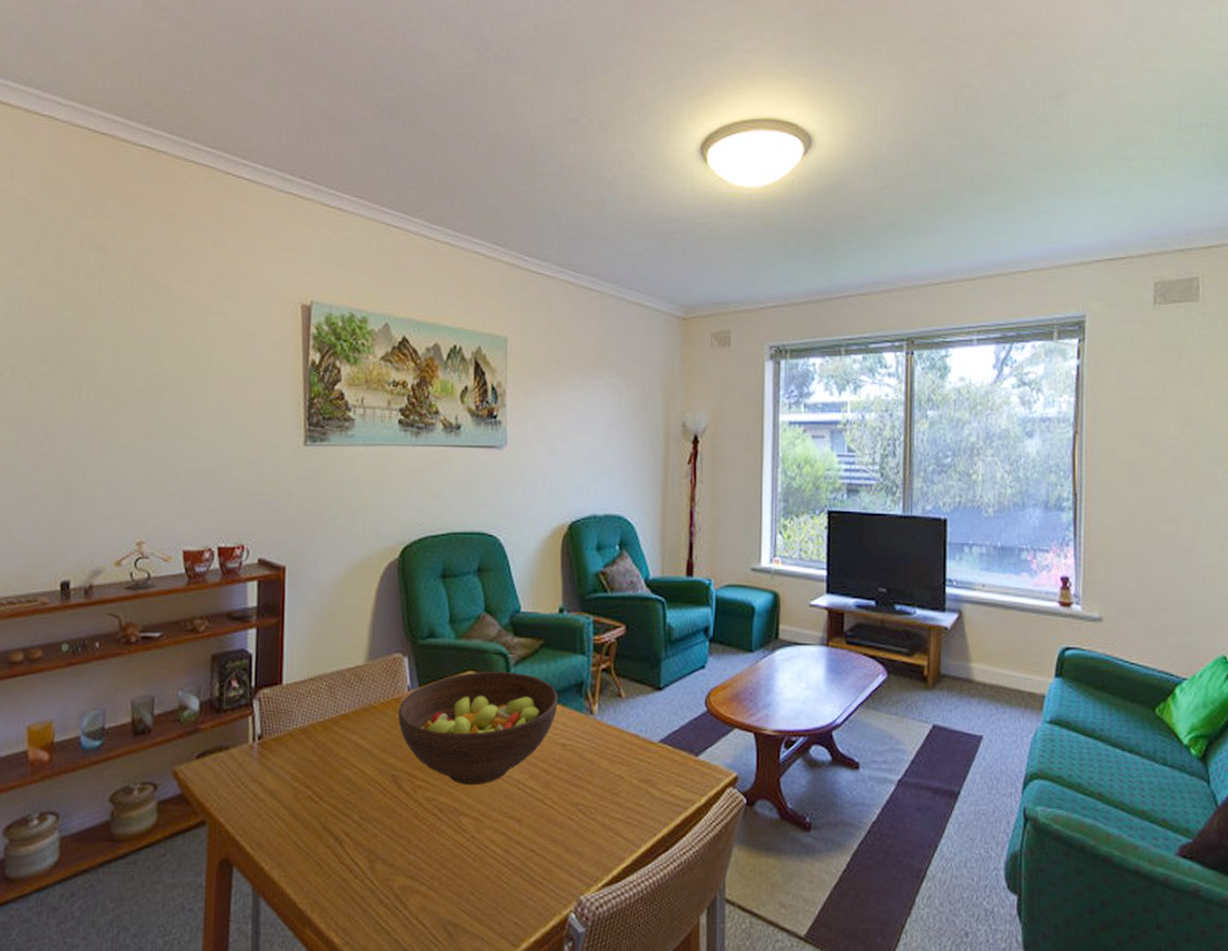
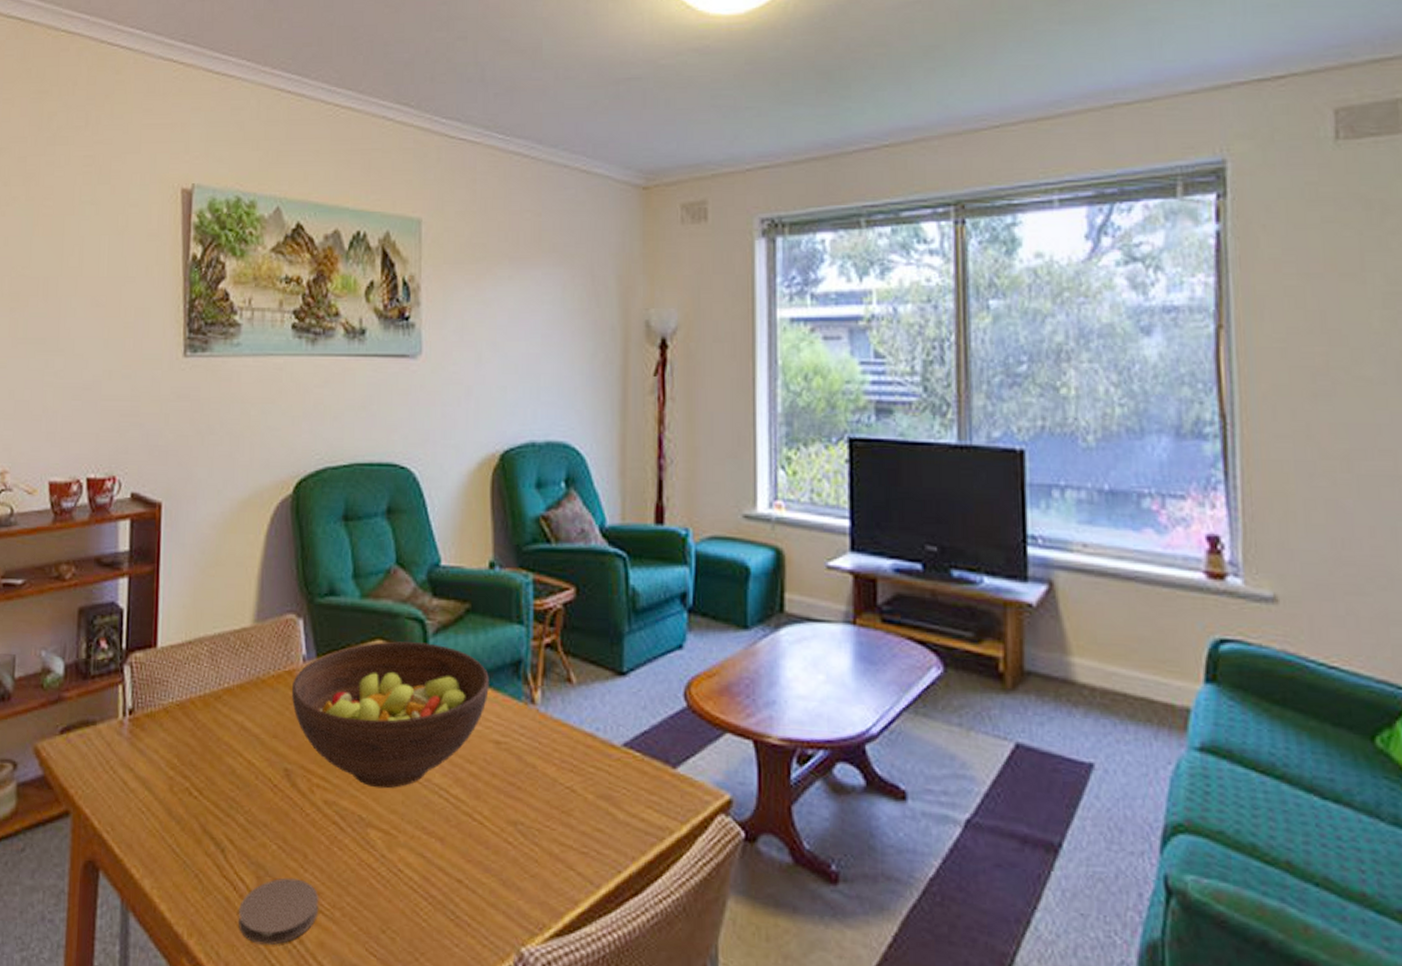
coaster: none [353,859,420,913] -> present [238,877,318,945]

